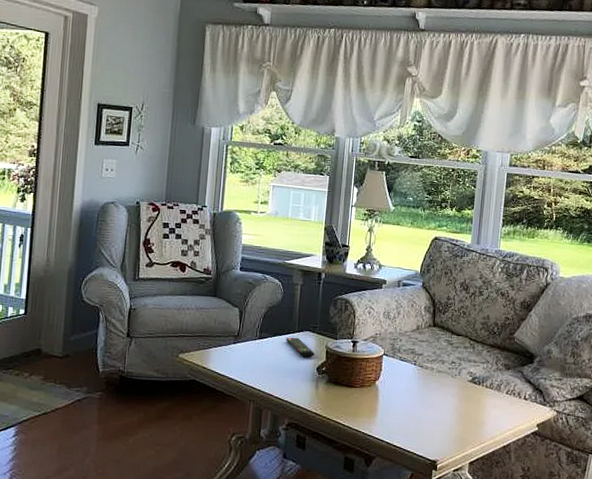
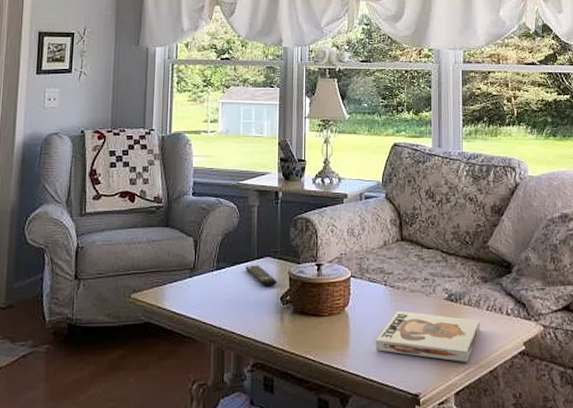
board game: none [400,388,499,437] -> present [375,310,480,362]

